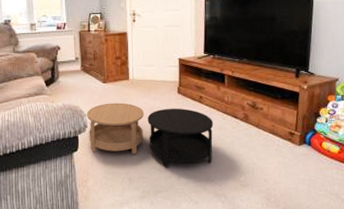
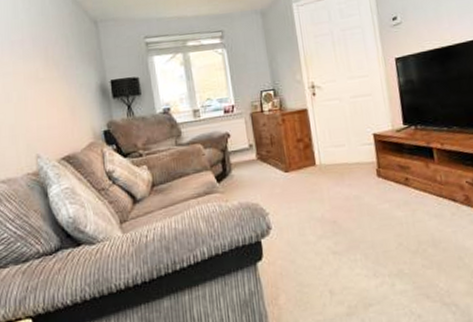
coffee table: present [86,102,214,168] -> none [268,194,433,273]

